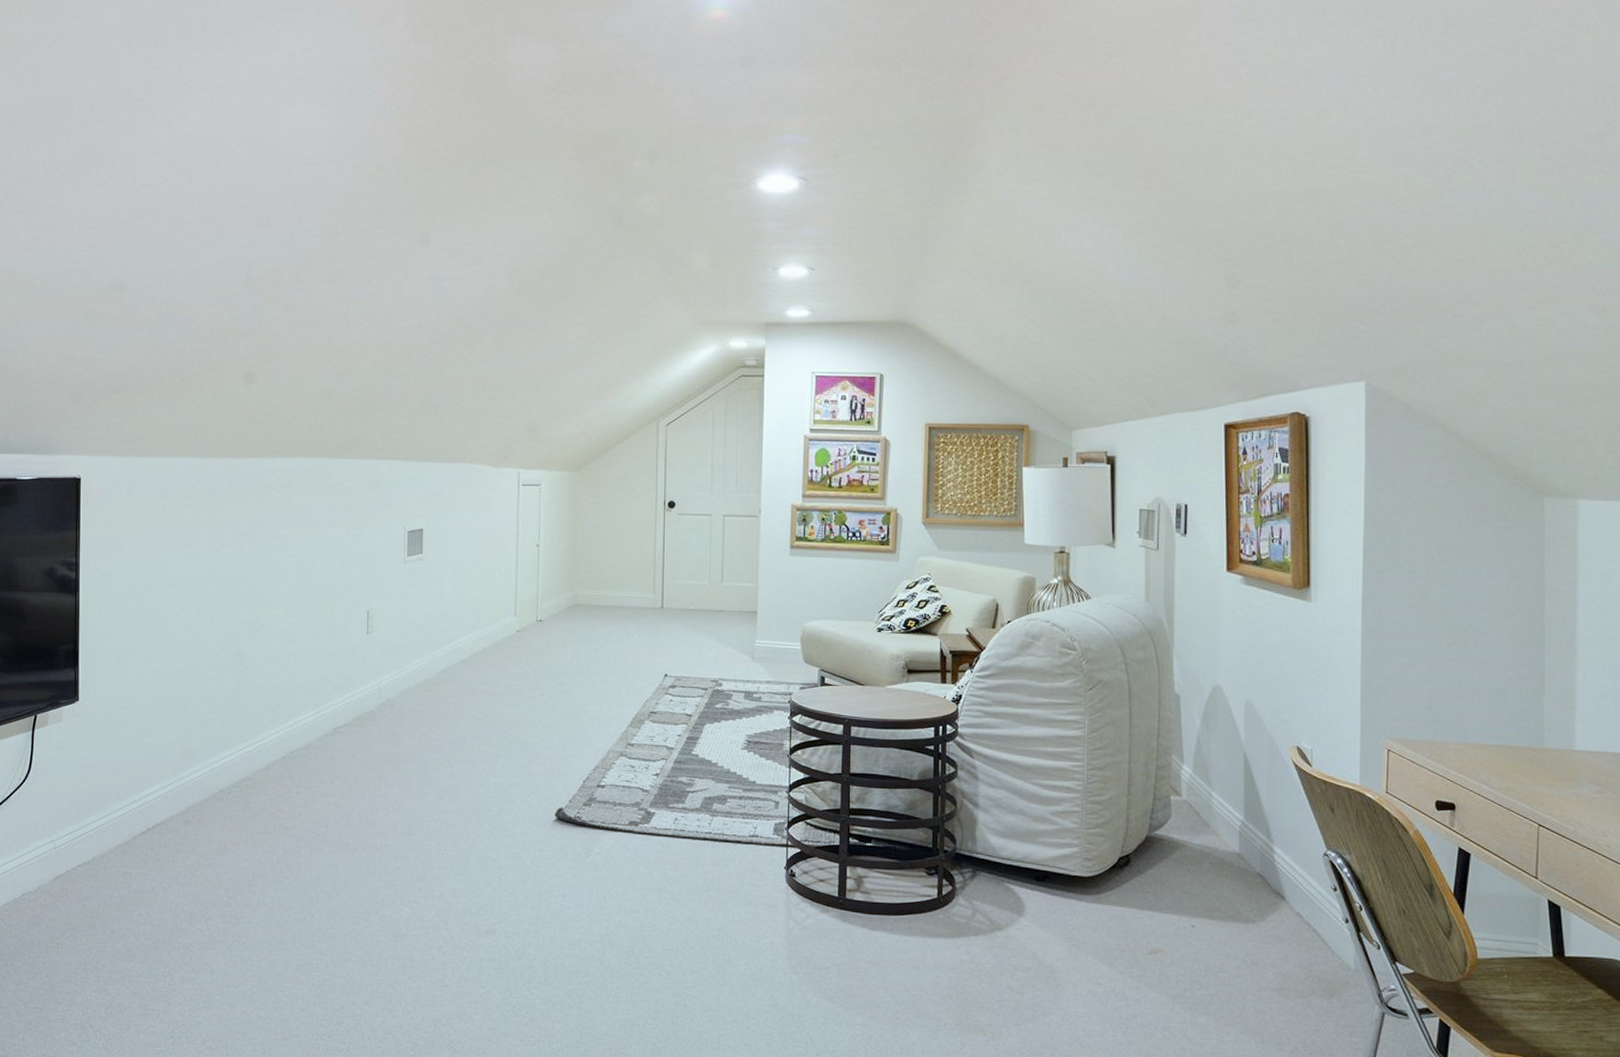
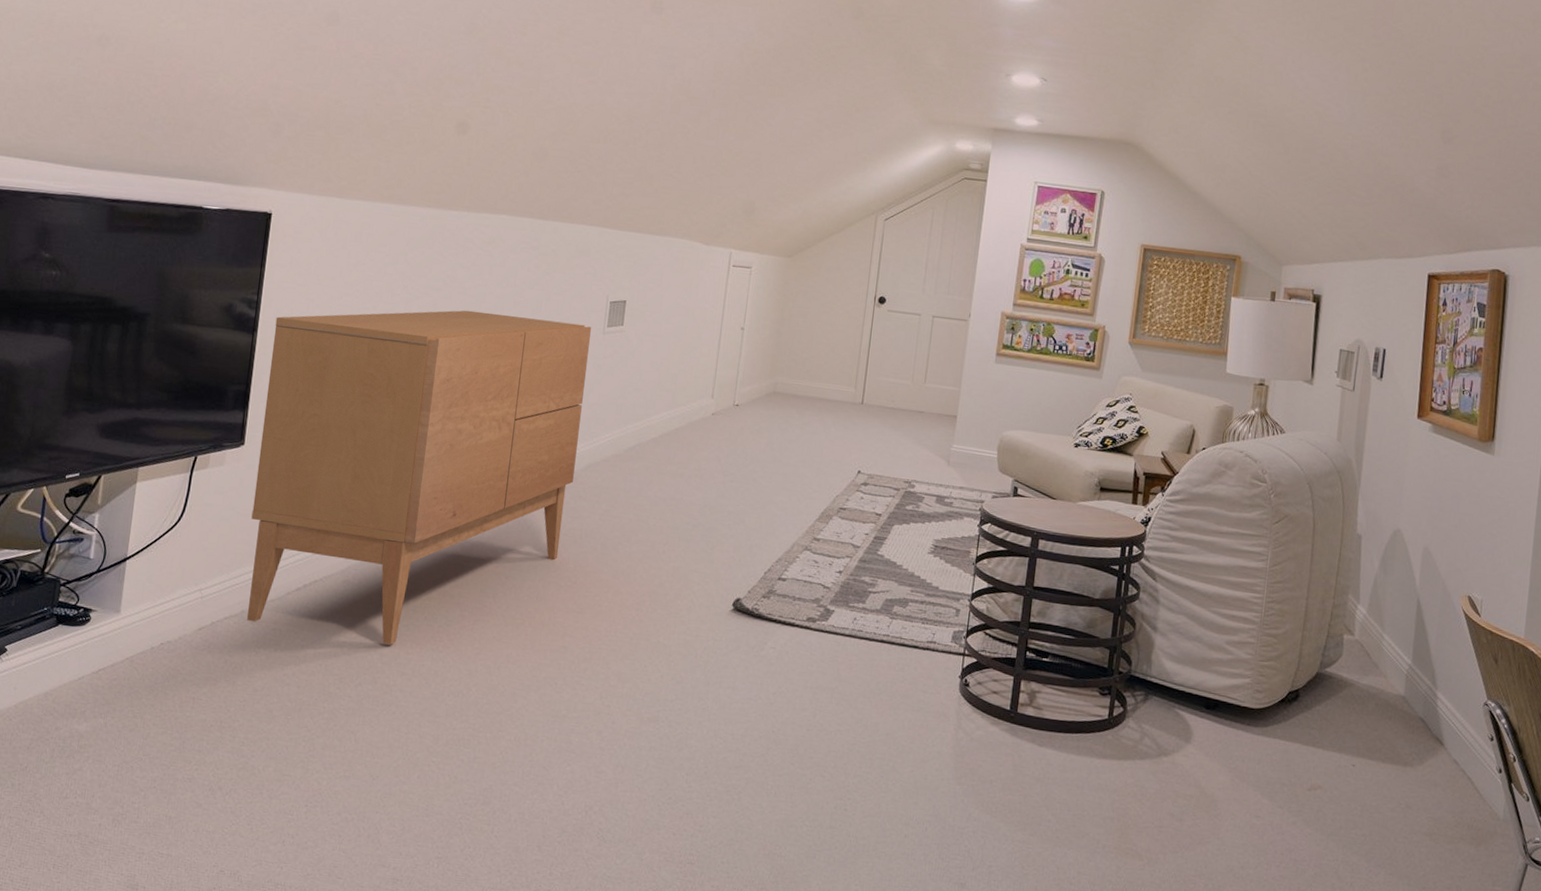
sideboard: none [93,553,392,879] -> present [247,310,591,645]

